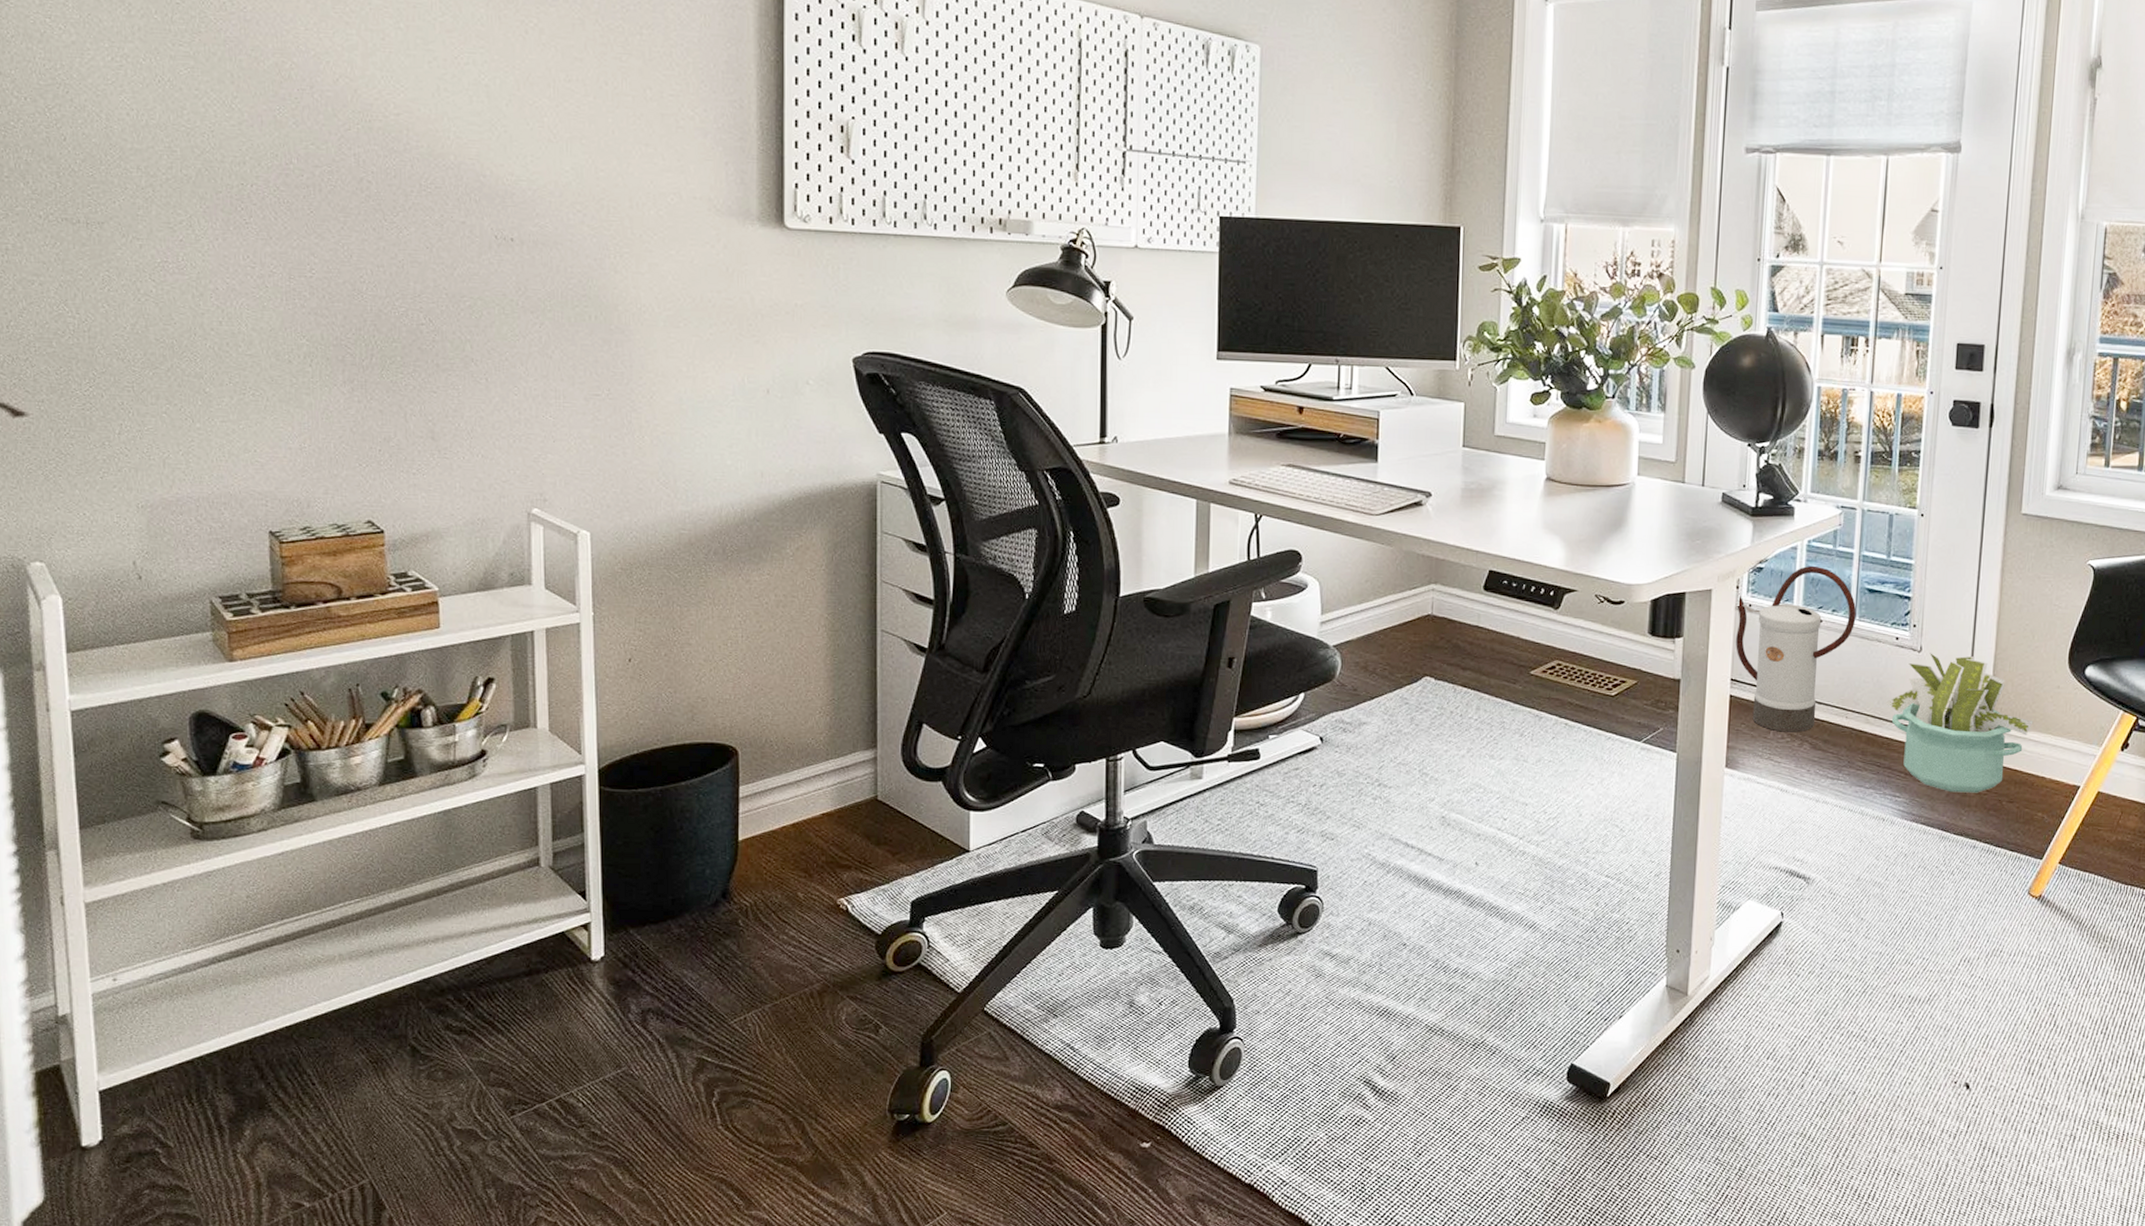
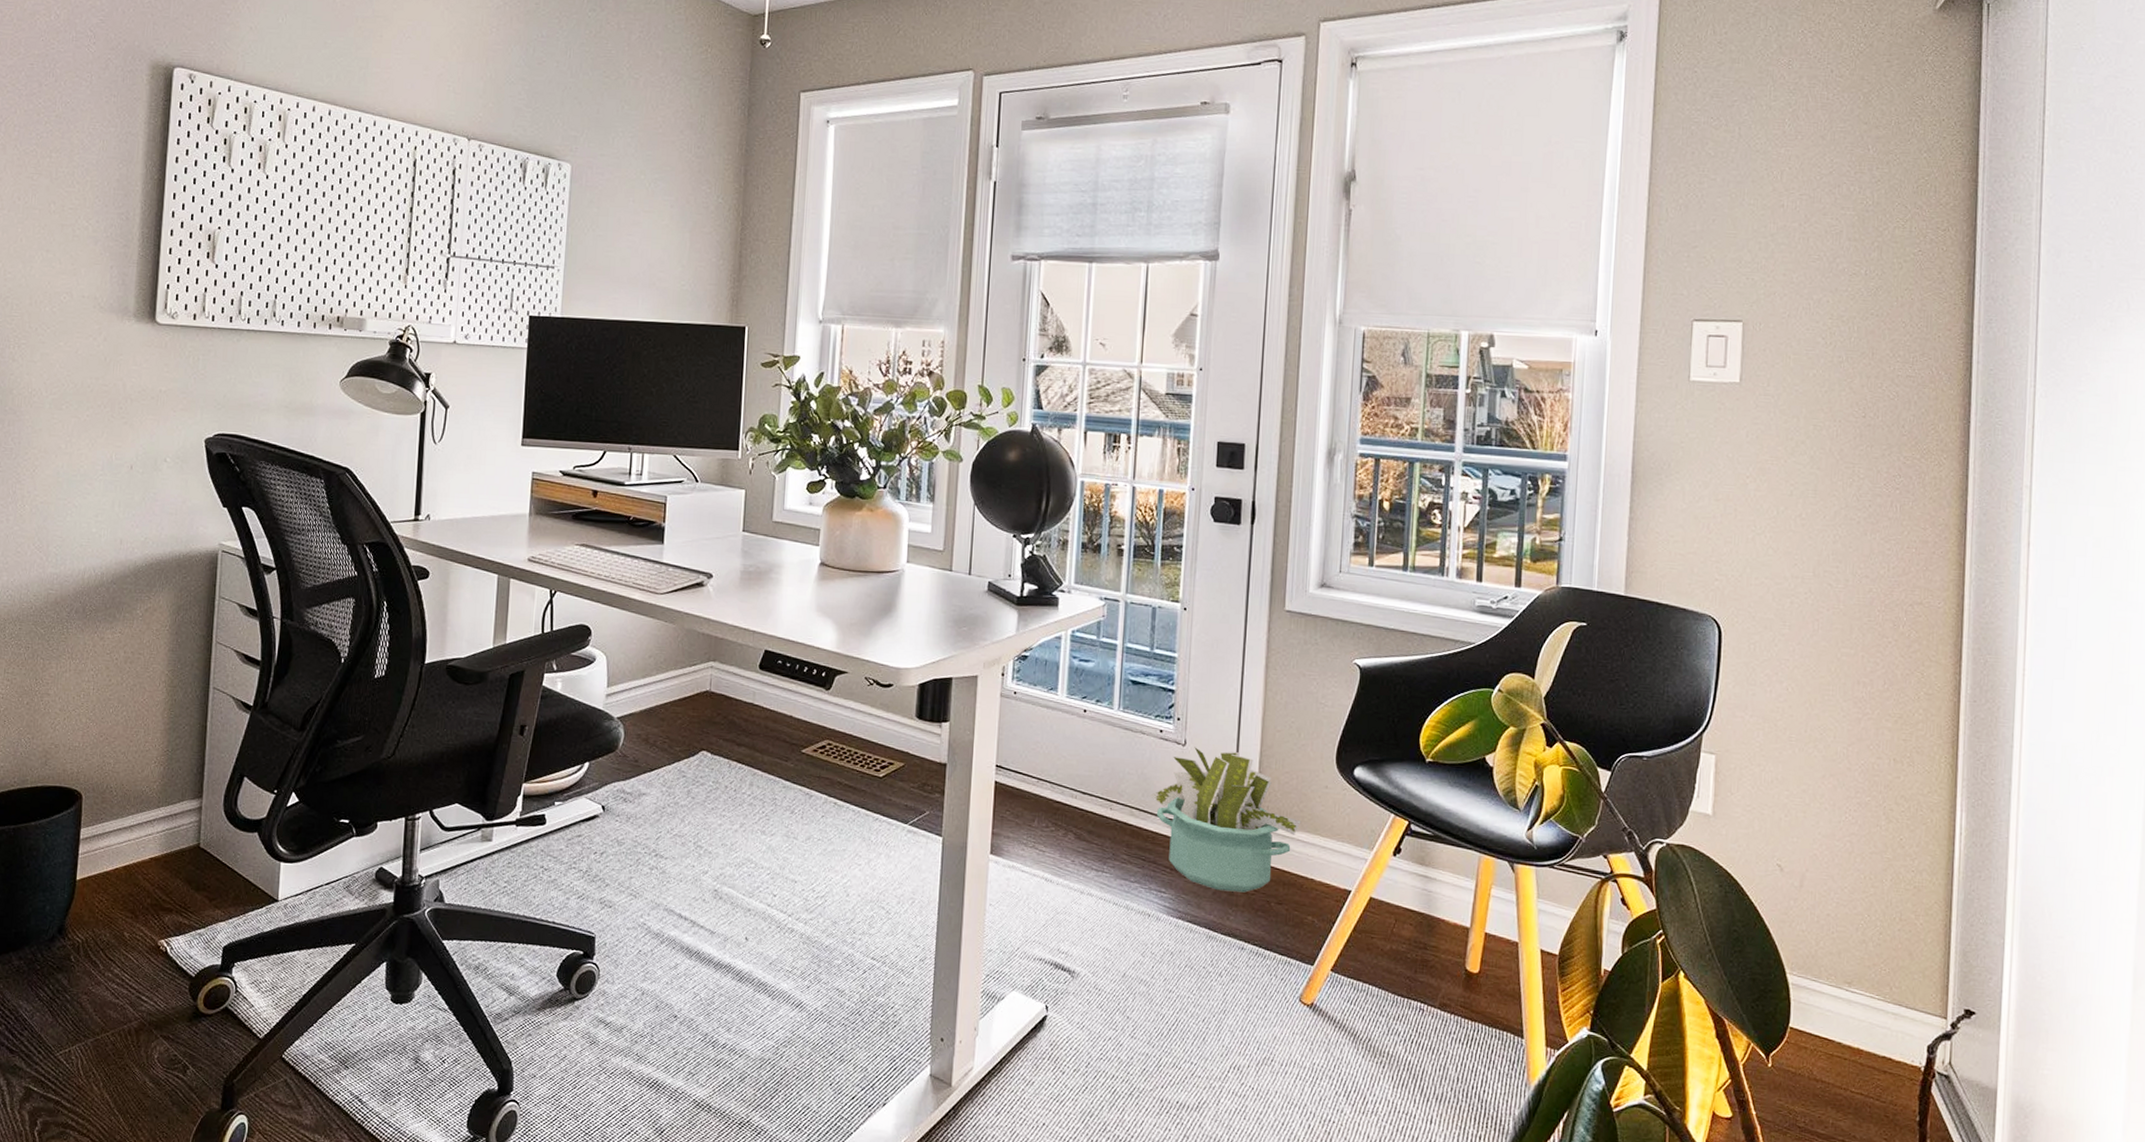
watering can: present [1736,566,1857,733] -> none [1001,656,1120,822]

